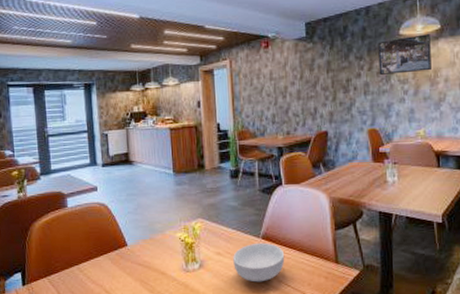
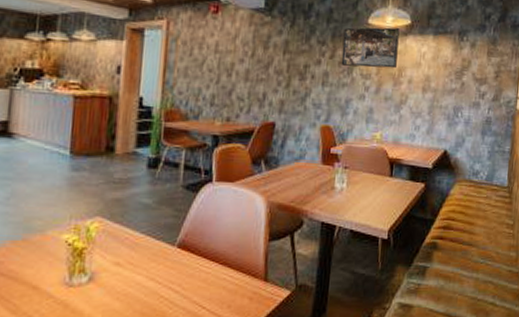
cereal bowl: present [233,242,285,282] -> none [135,252,204,303]

